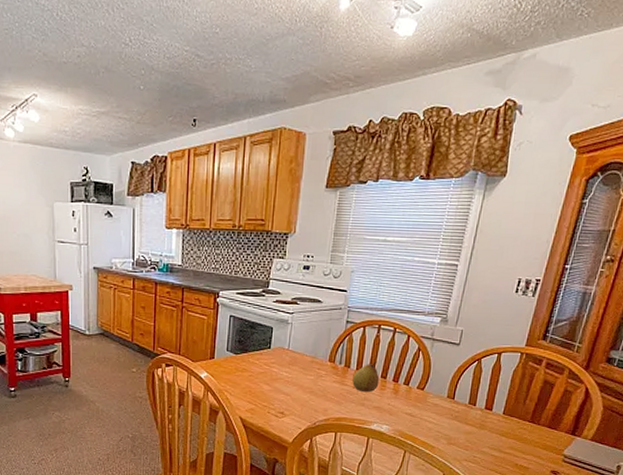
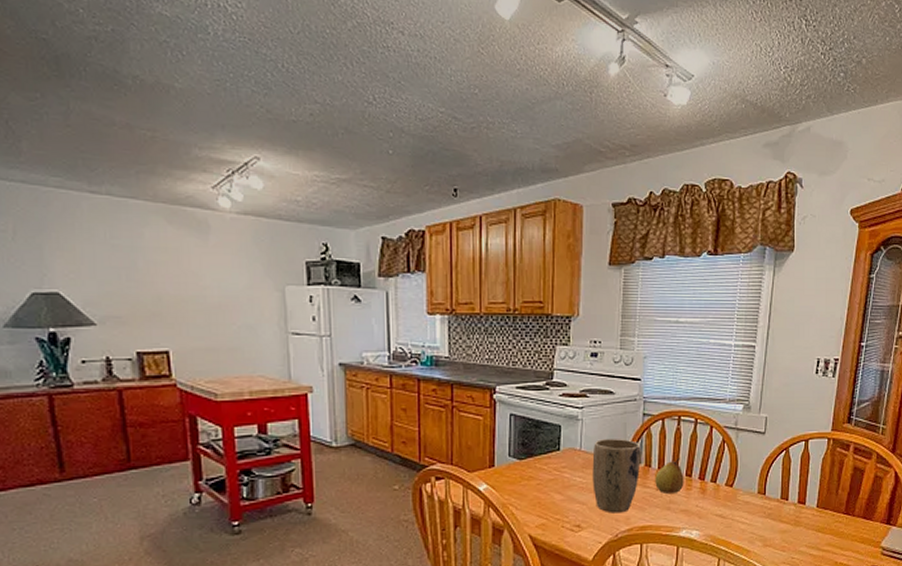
plant pot: none [297,341,342,405] -> present [592,439,641,513]

